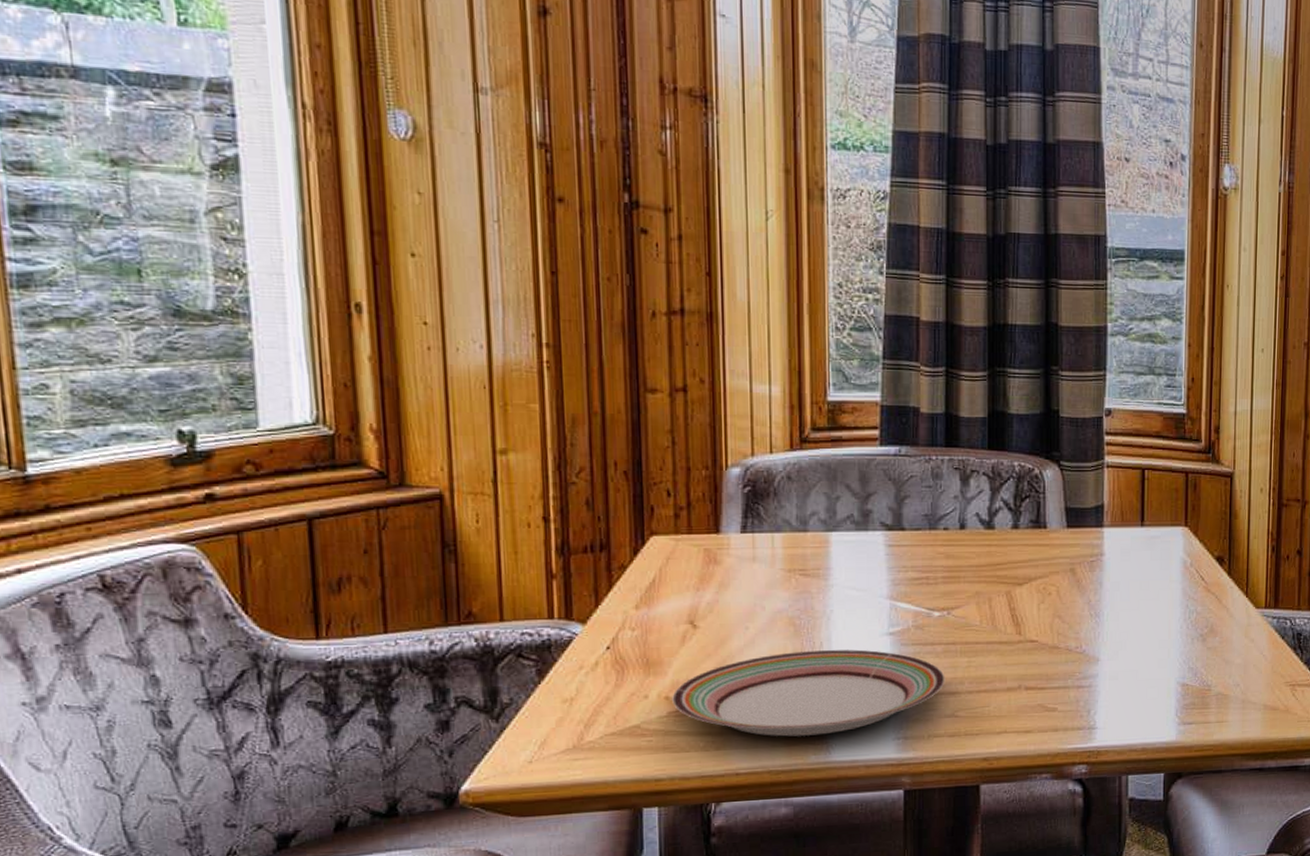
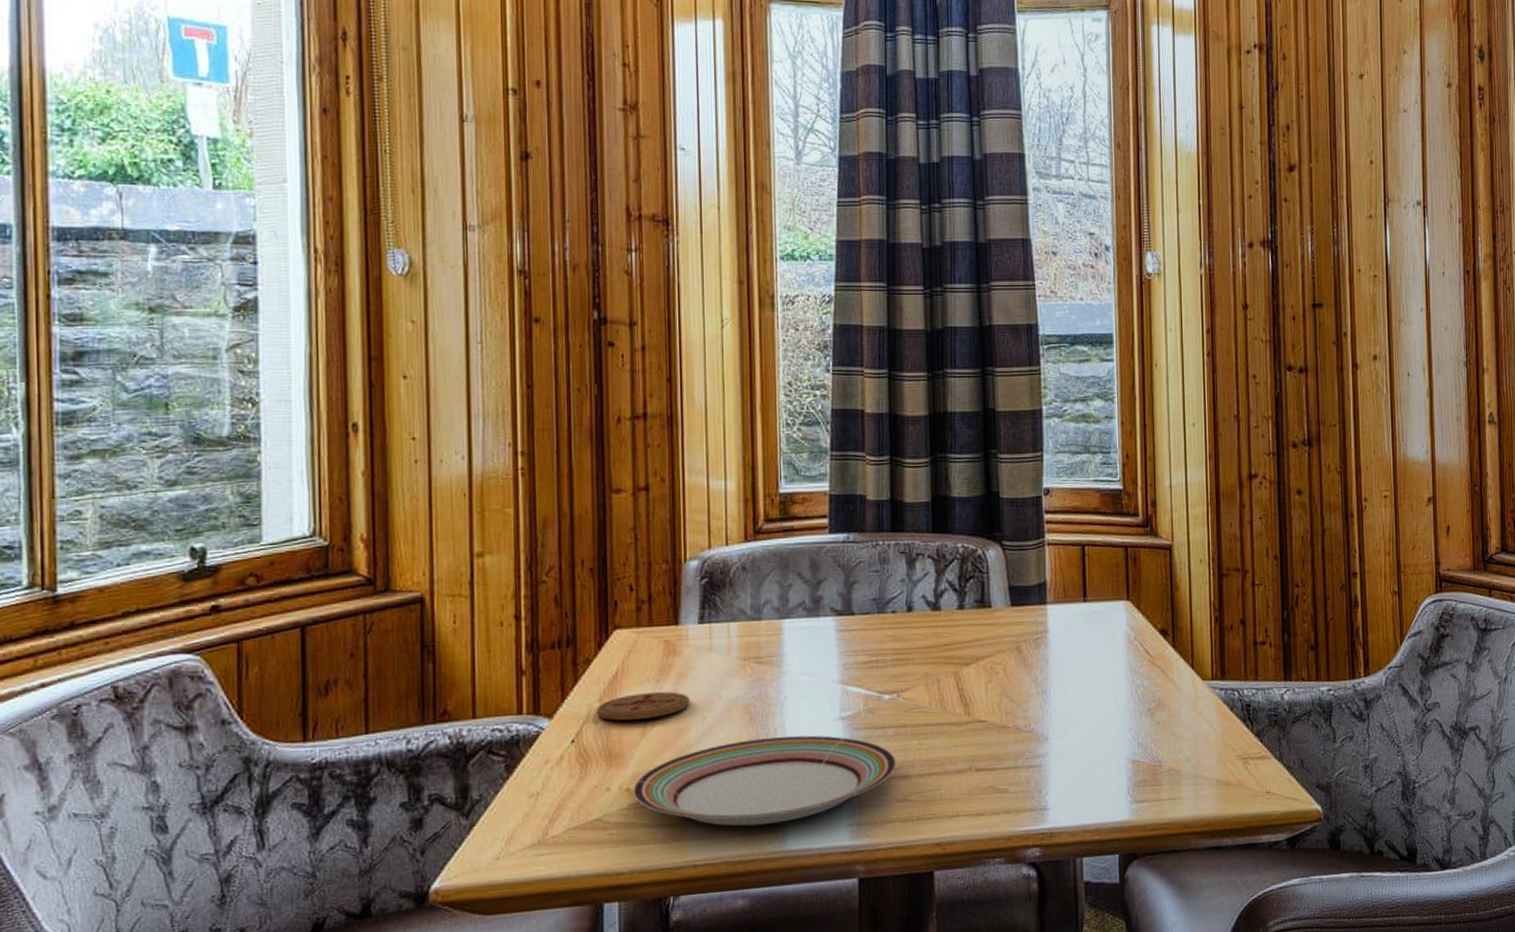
coaster: none [633,601,732,629] -> present [596,691,691,721]

